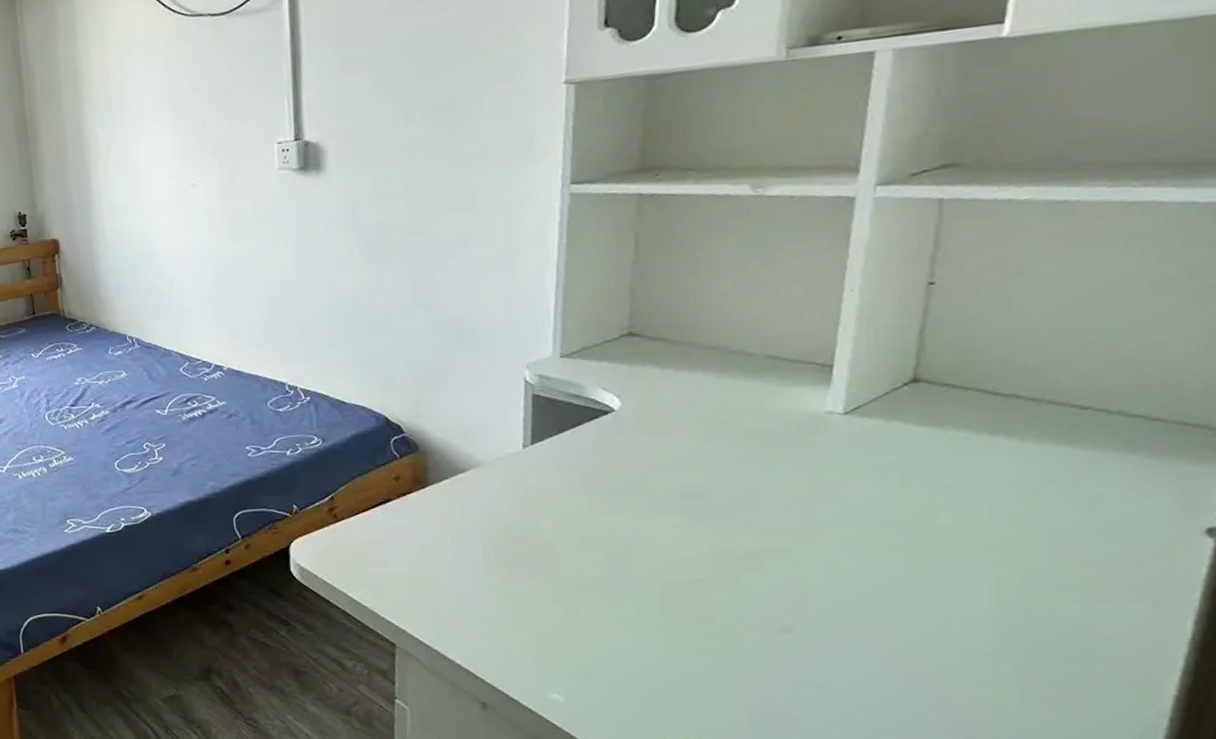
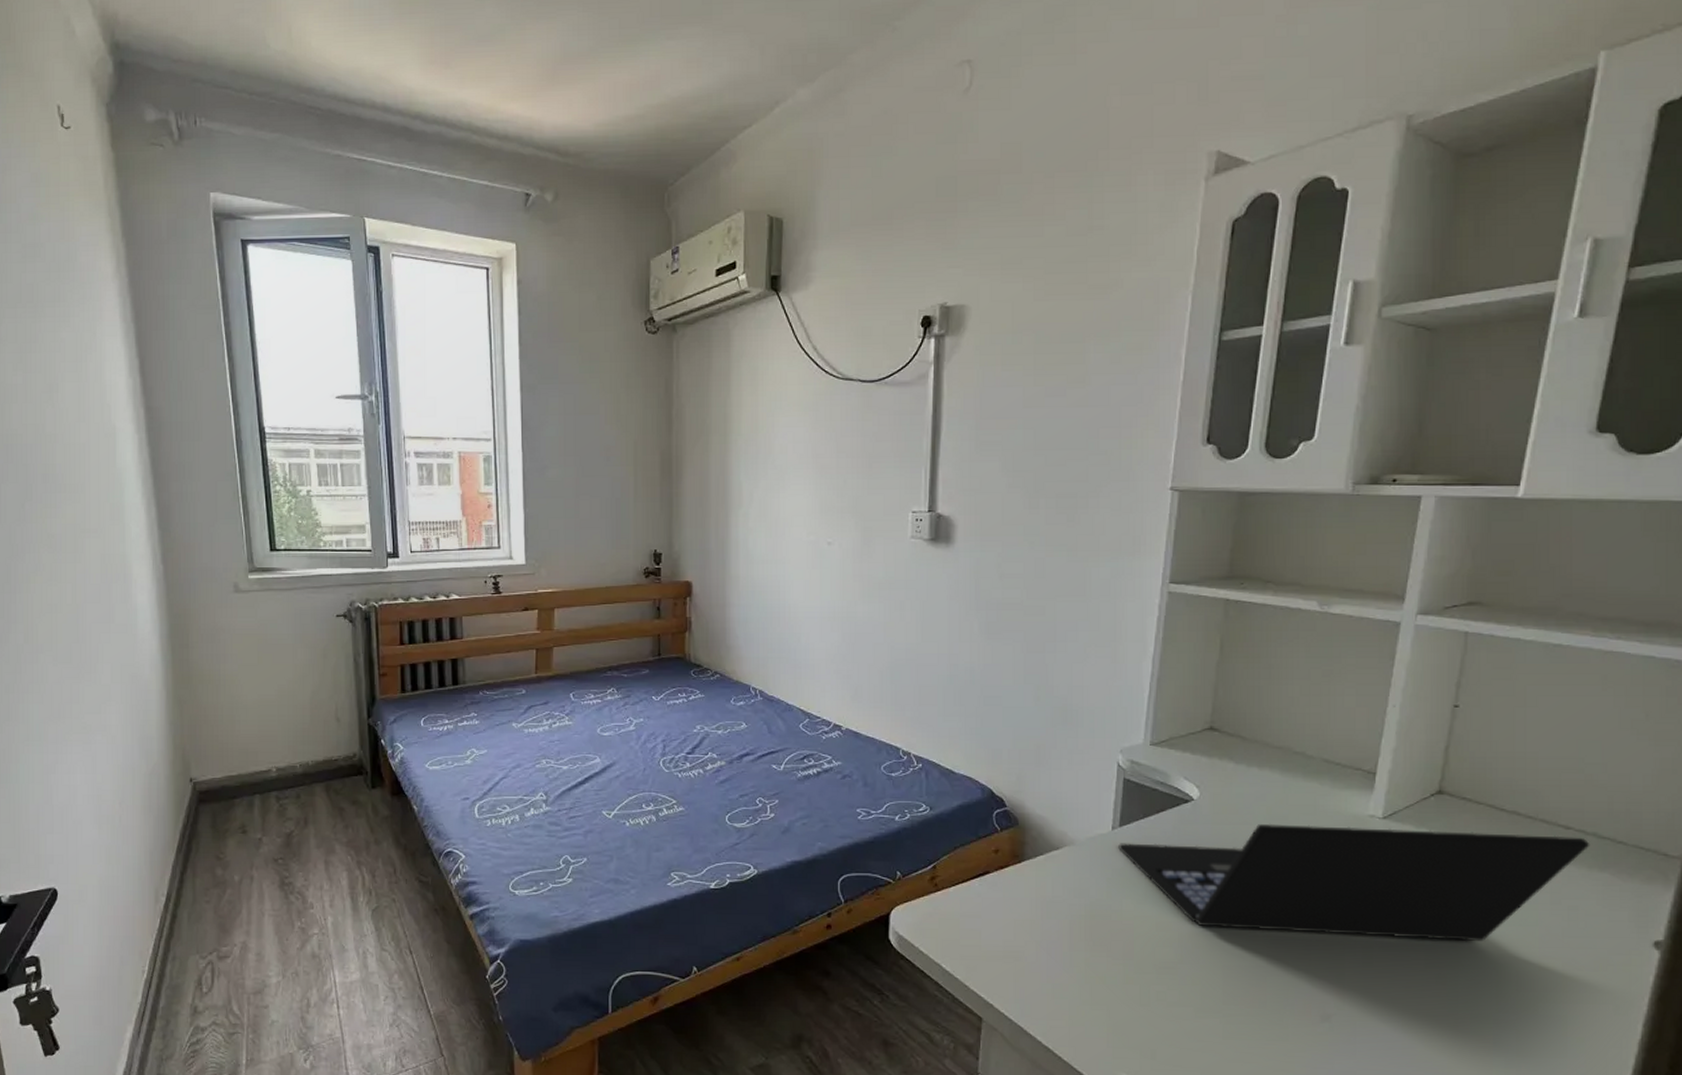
laptop: none [531,417,1116,542] -> present [1118,823,1590,941]

